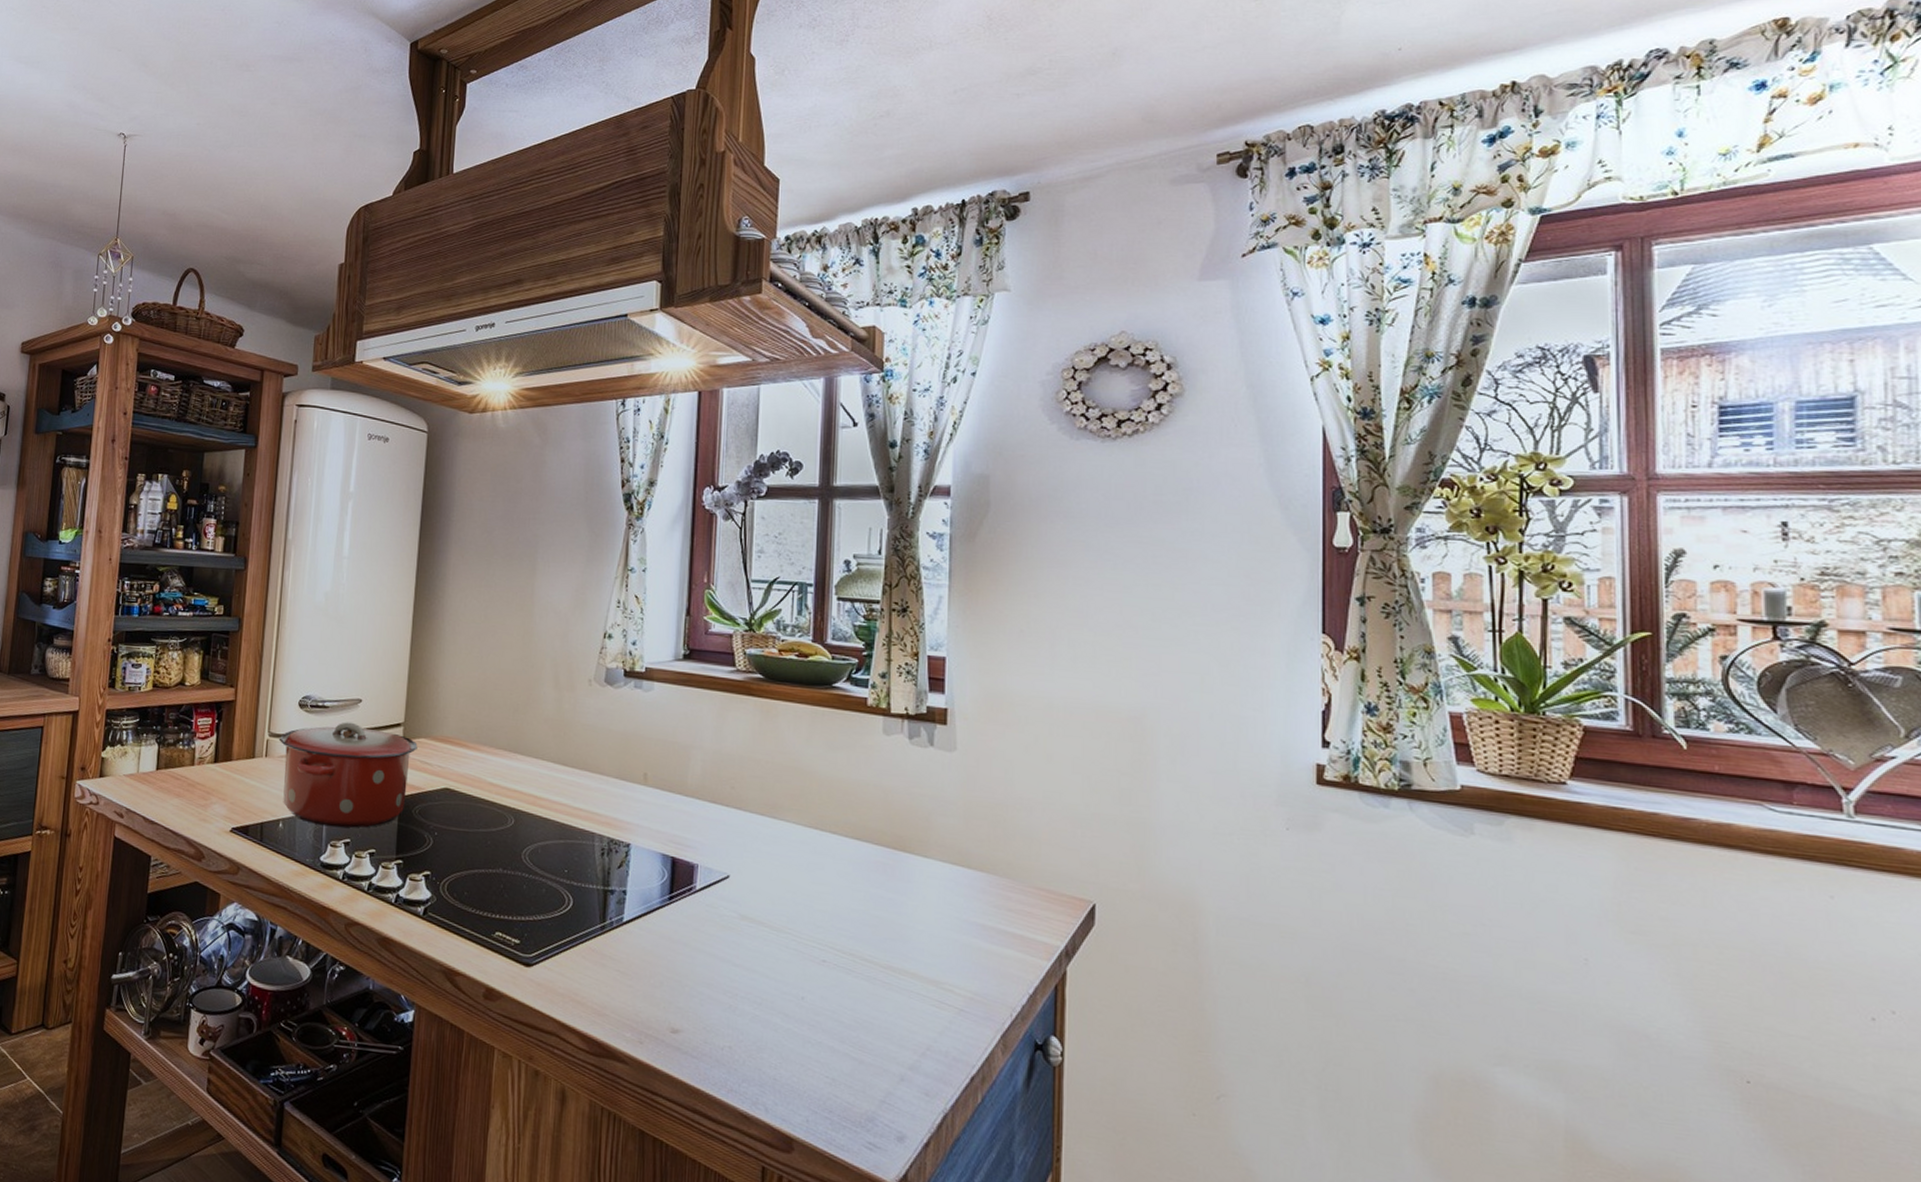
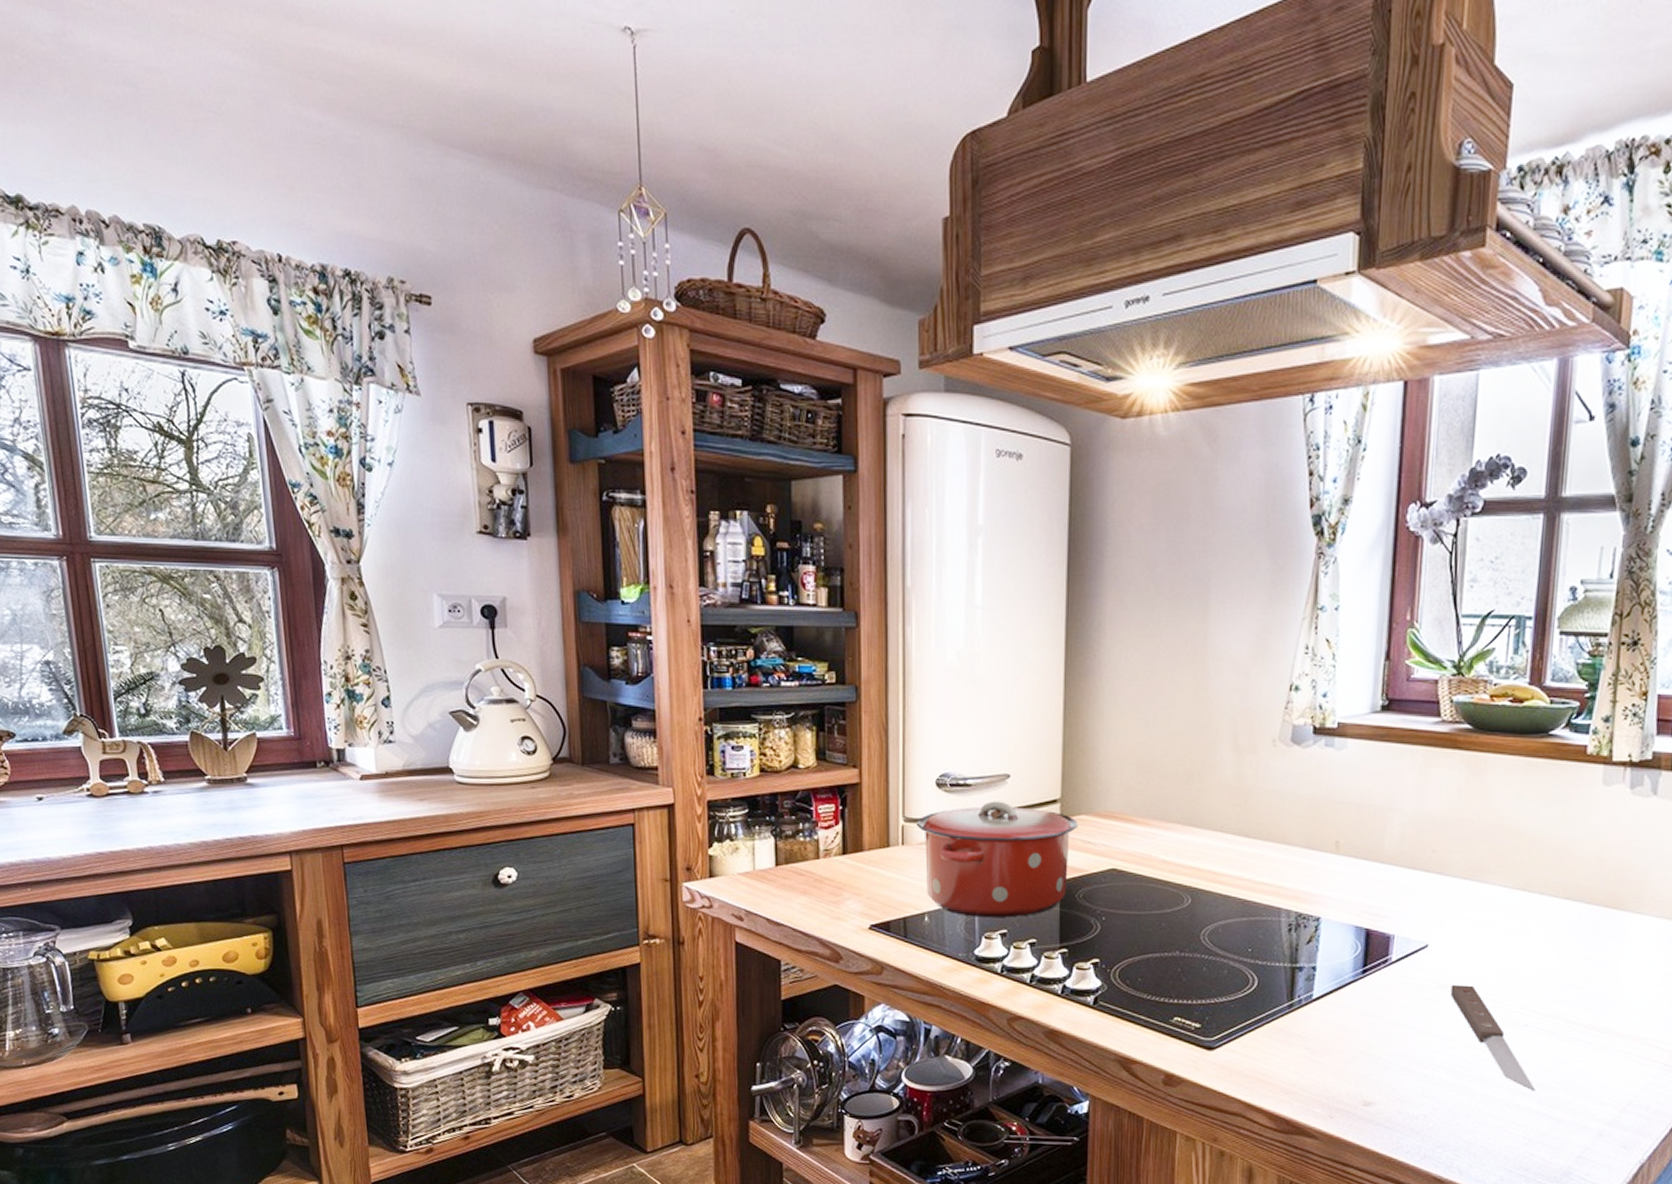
kitchen knife: none [751,915,836,1030] -> present [1450,984,1535,1092]

